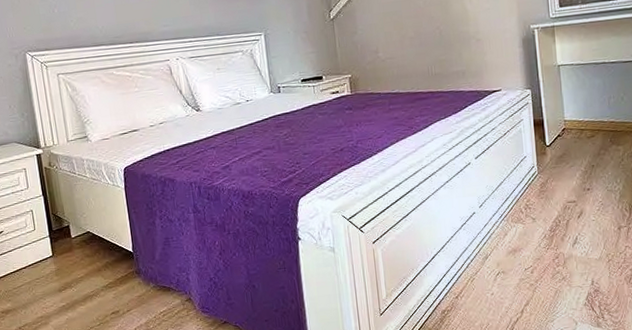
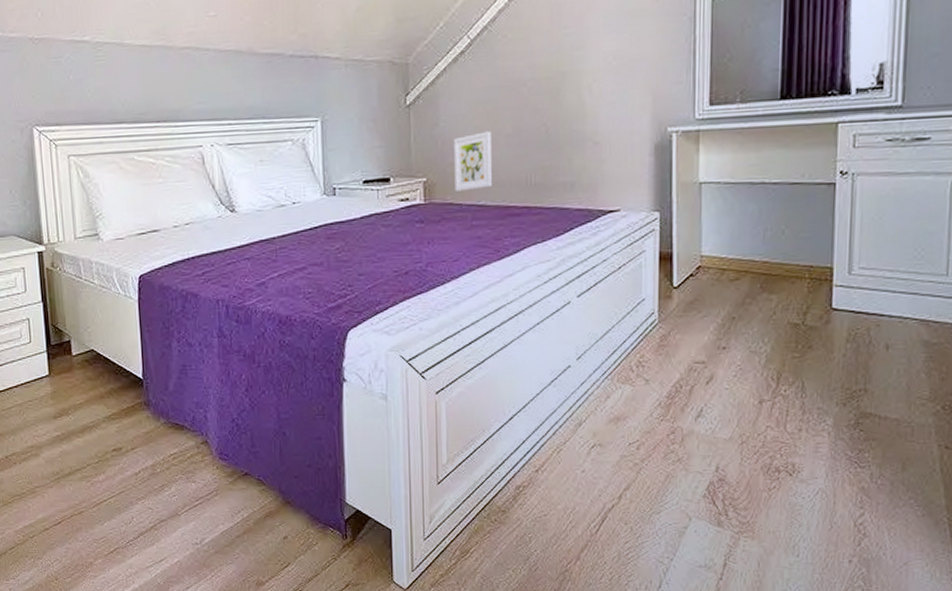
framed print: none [370,35,402,83] -> present [454,131,492,191]

